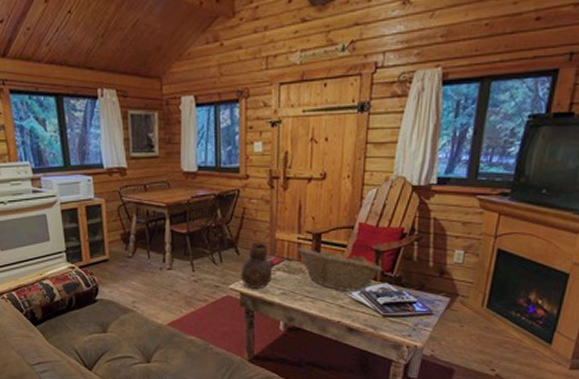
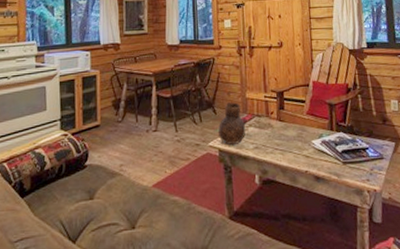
fruit basket: present [297,247,383,292] -> none [265,104,337,142]

